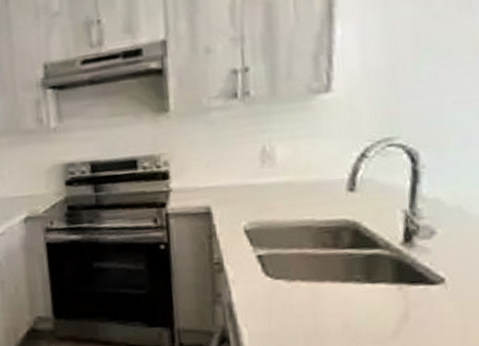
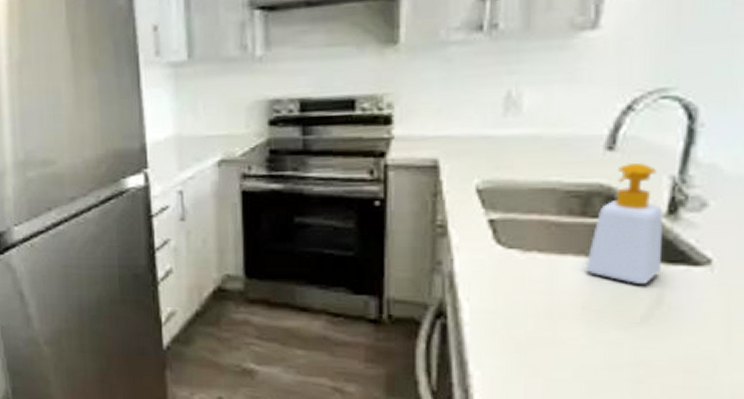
soap bottle: none [340,199,404,303] -> present [584,162,663,284]

